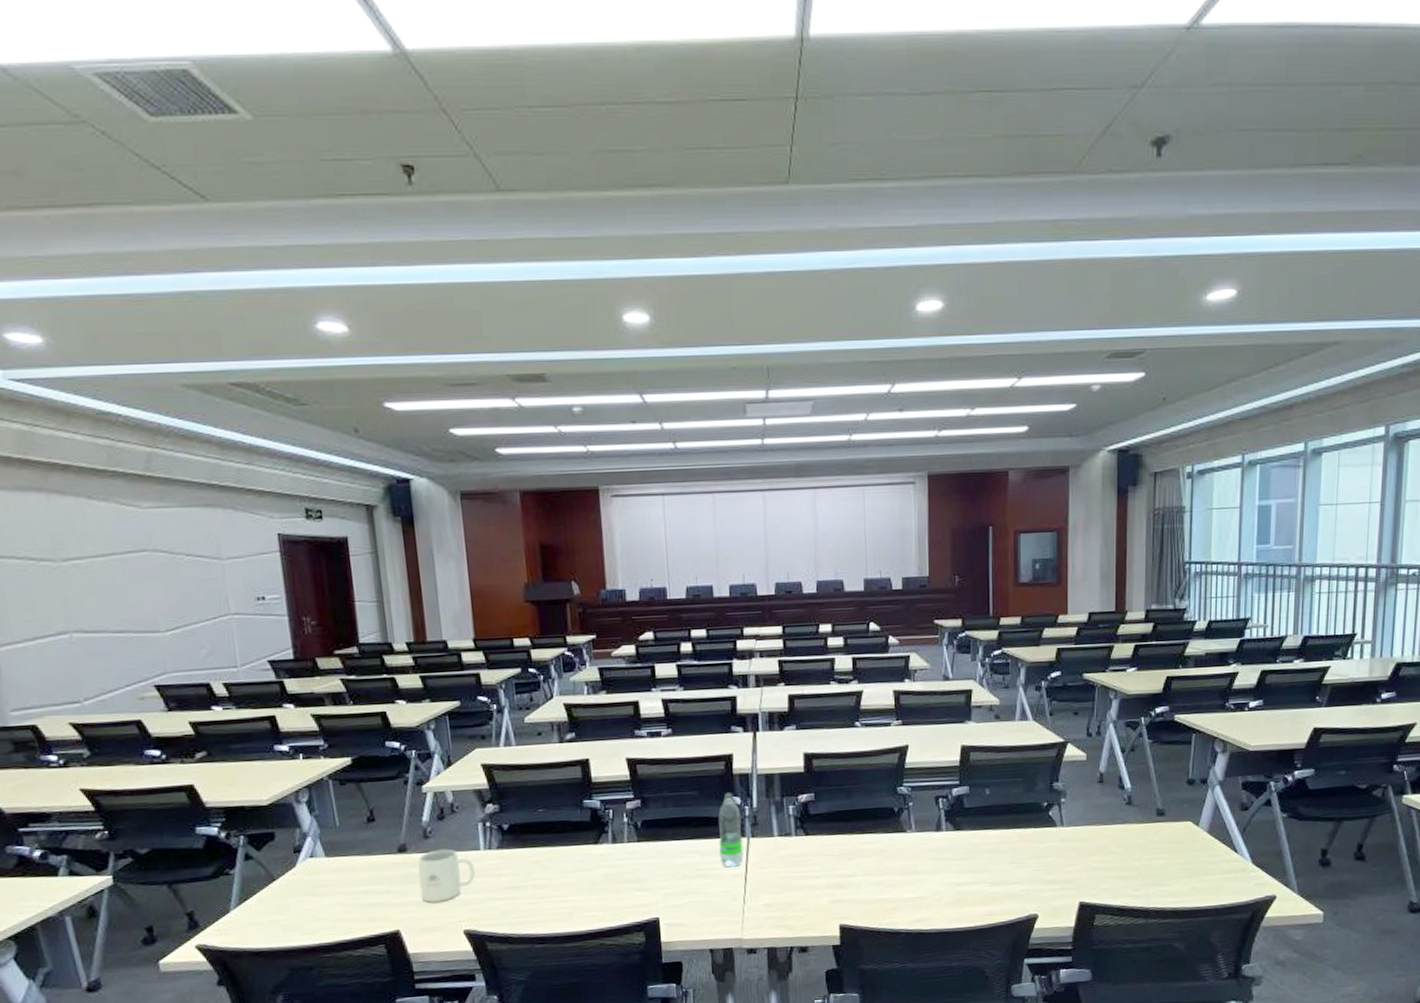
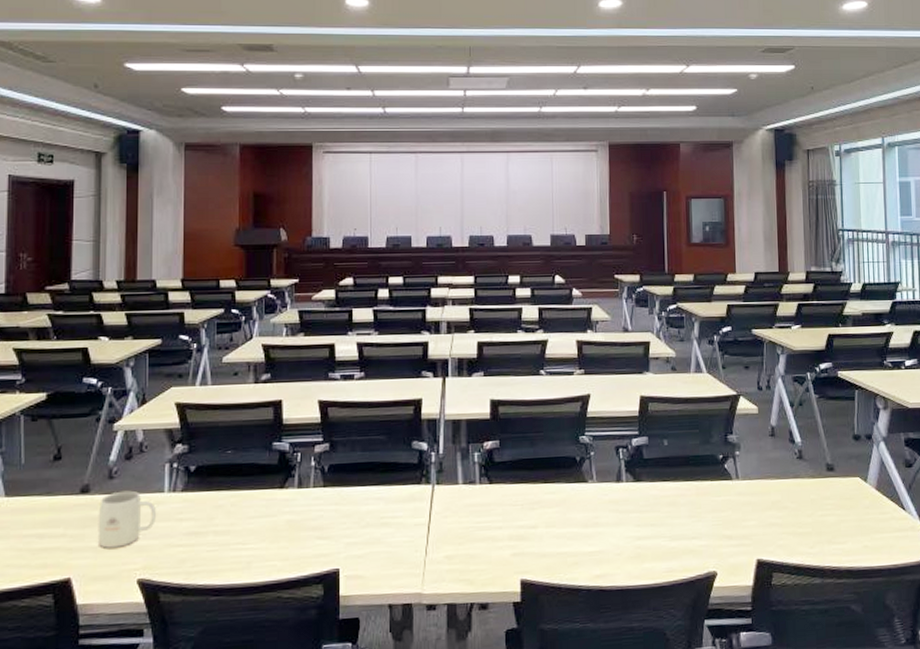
bottle: present [717,793,744,868] -> none [404,438,428,516]

